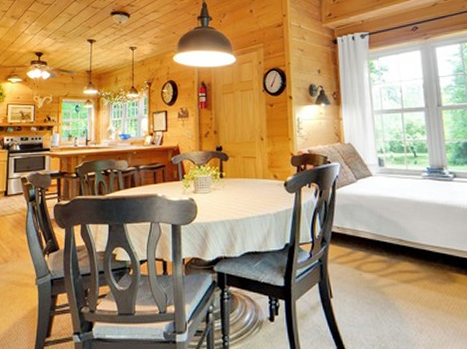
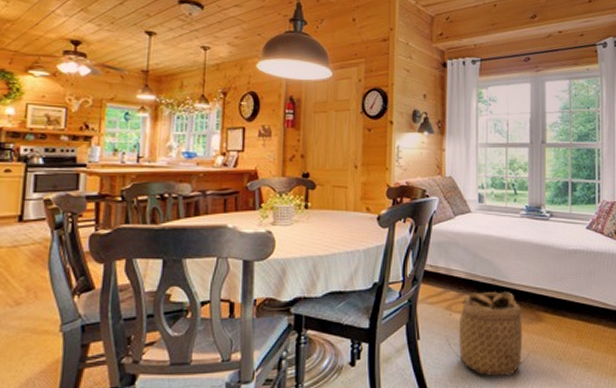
basket: none [357,252,446,337] -> present [445,292,530,377]

